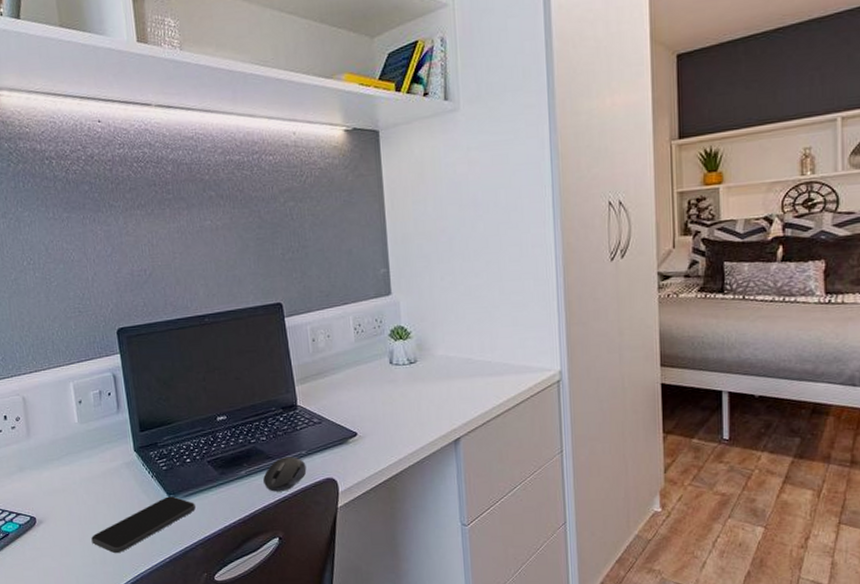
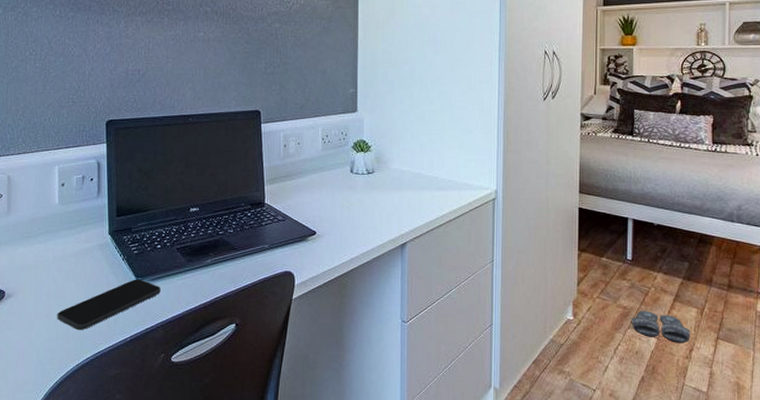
computer mouse: present [263,457,307,492] -> none [227,249,268,281]
slippers: none [731,496,806,531] -> present [631,311,691,343]

